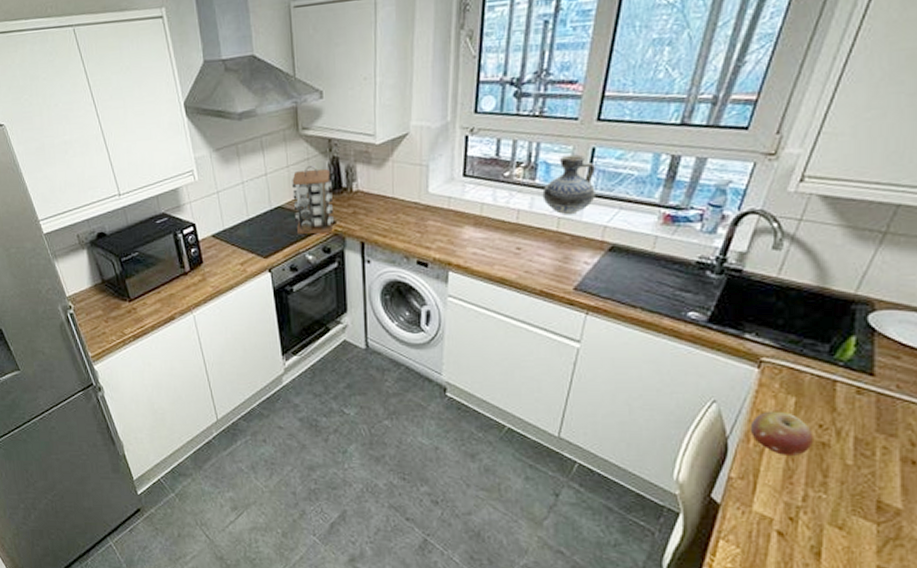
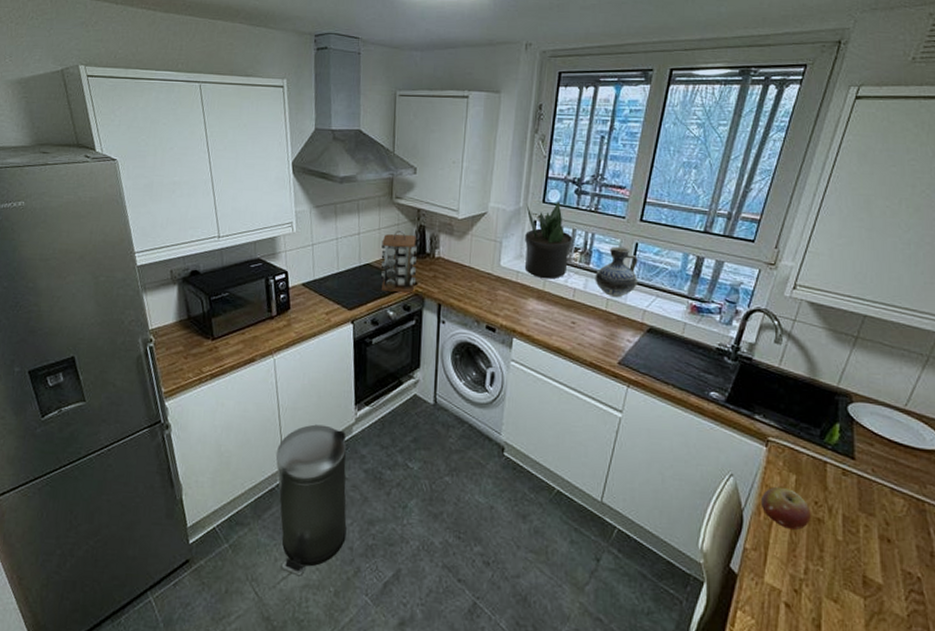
pedal bin: none [208,377,288,520] -> present [275,424,347,576]
planter: none [455,109,513,203] -> present [524,201,572,280]

